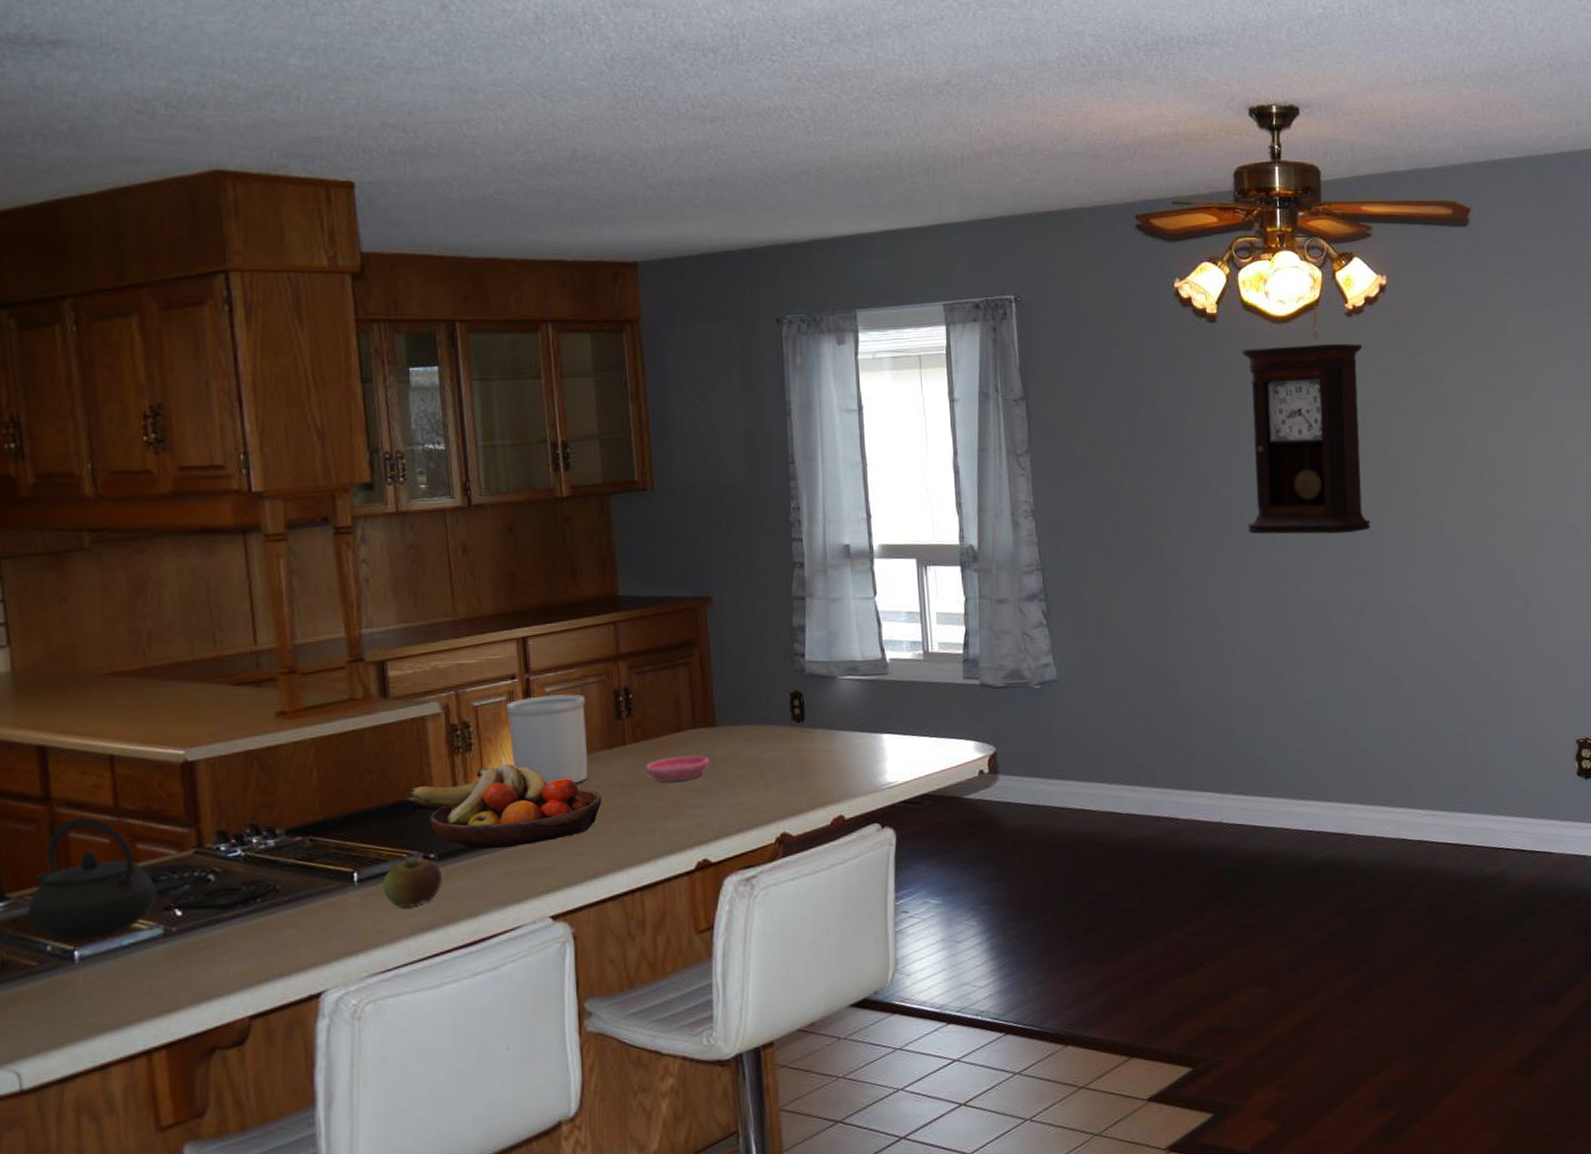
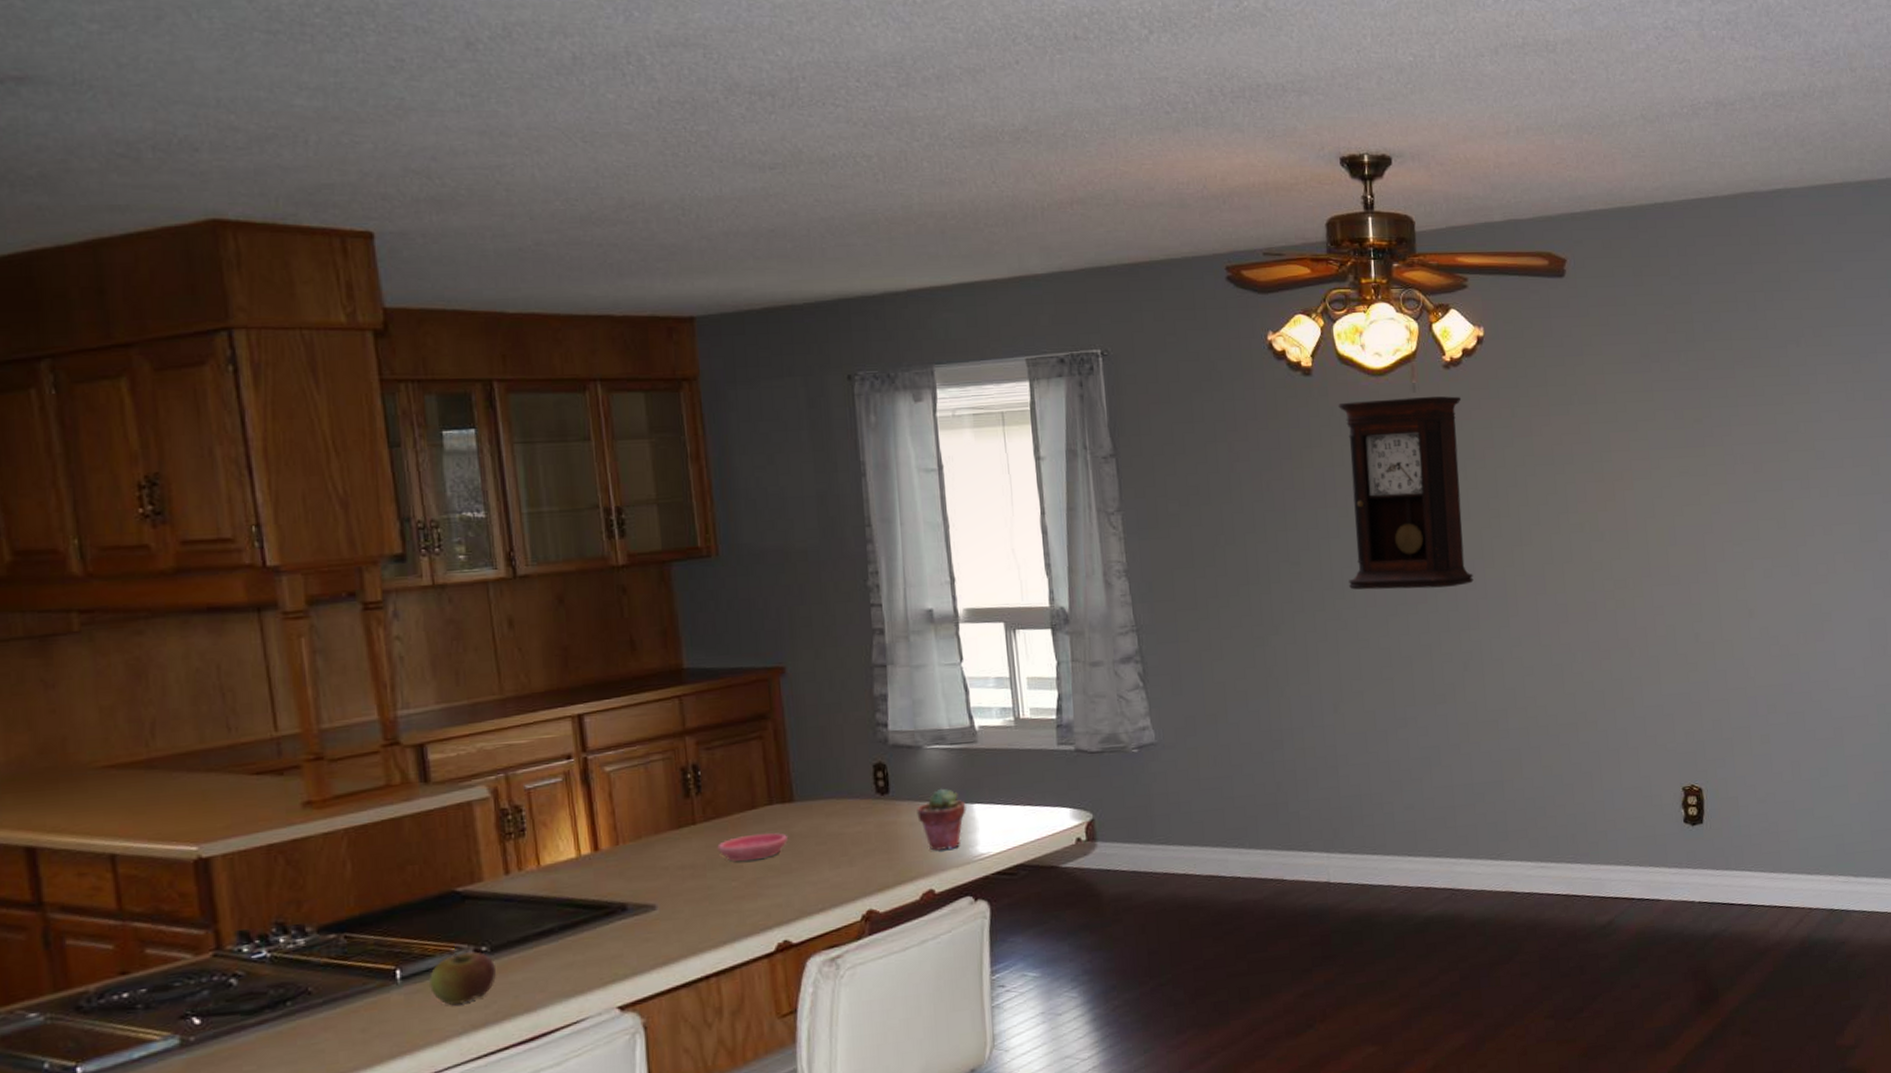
kettle: present [28,817,157,941] -> none [20,922,171,1057]
fruit bowl: present [410,763,602,849] -> none [457,848,672,940]
utensil holder: present [507,694,587,784] -> none [562,772,654,868]
potted succulent: none [830,717,876,778] -> present [917,788,967,851]

